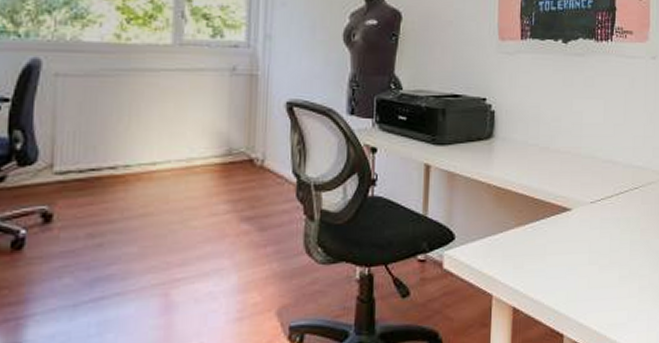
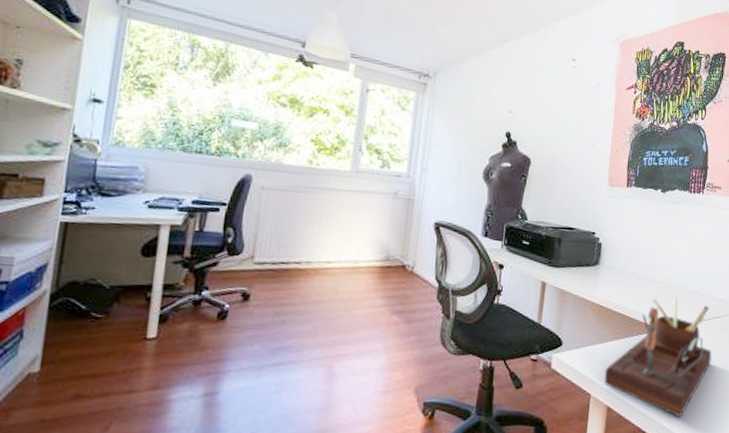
desk organizer: none [507,169,631,311] -> present [604,297,712,418]

